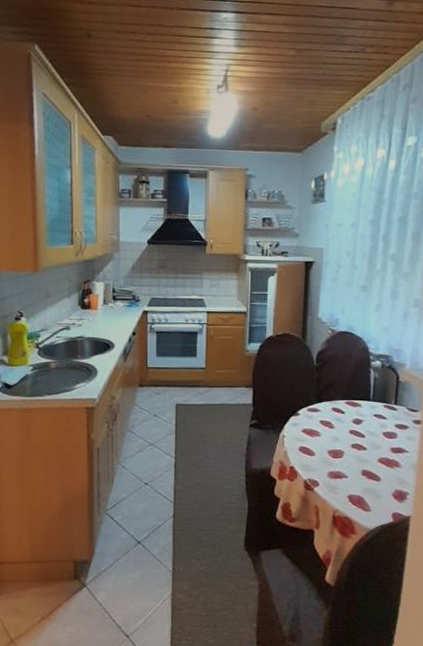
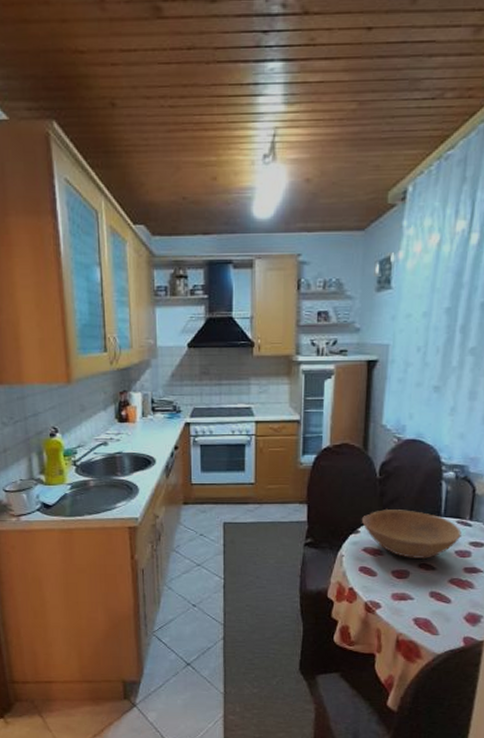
bowl: none [300,393,388,440] -> present [361,508,462,560]

